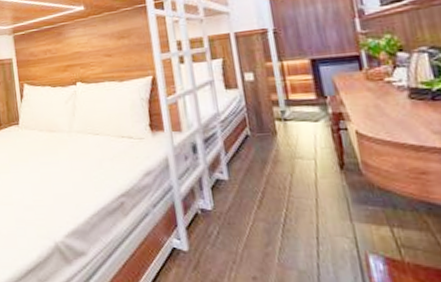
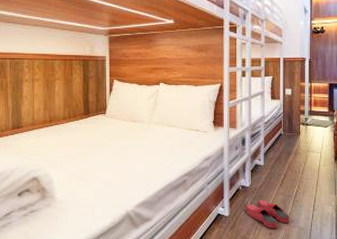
slippers: none [209,228,281,272] -> present [244,199,290,229]

